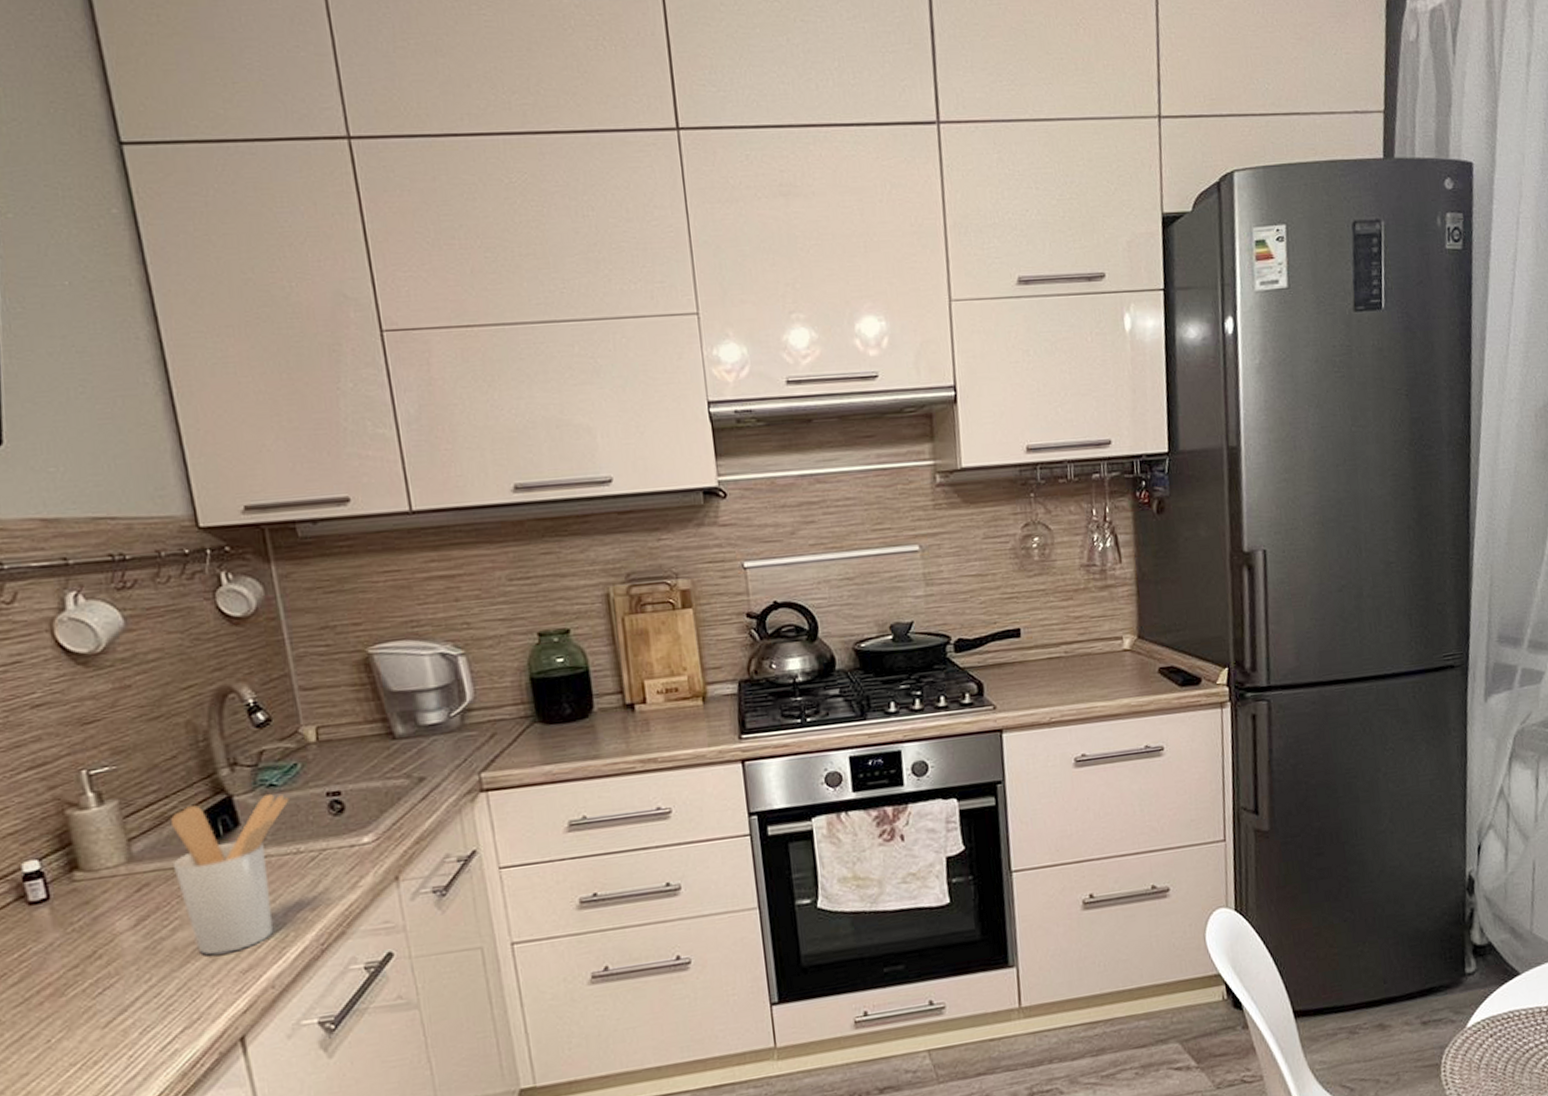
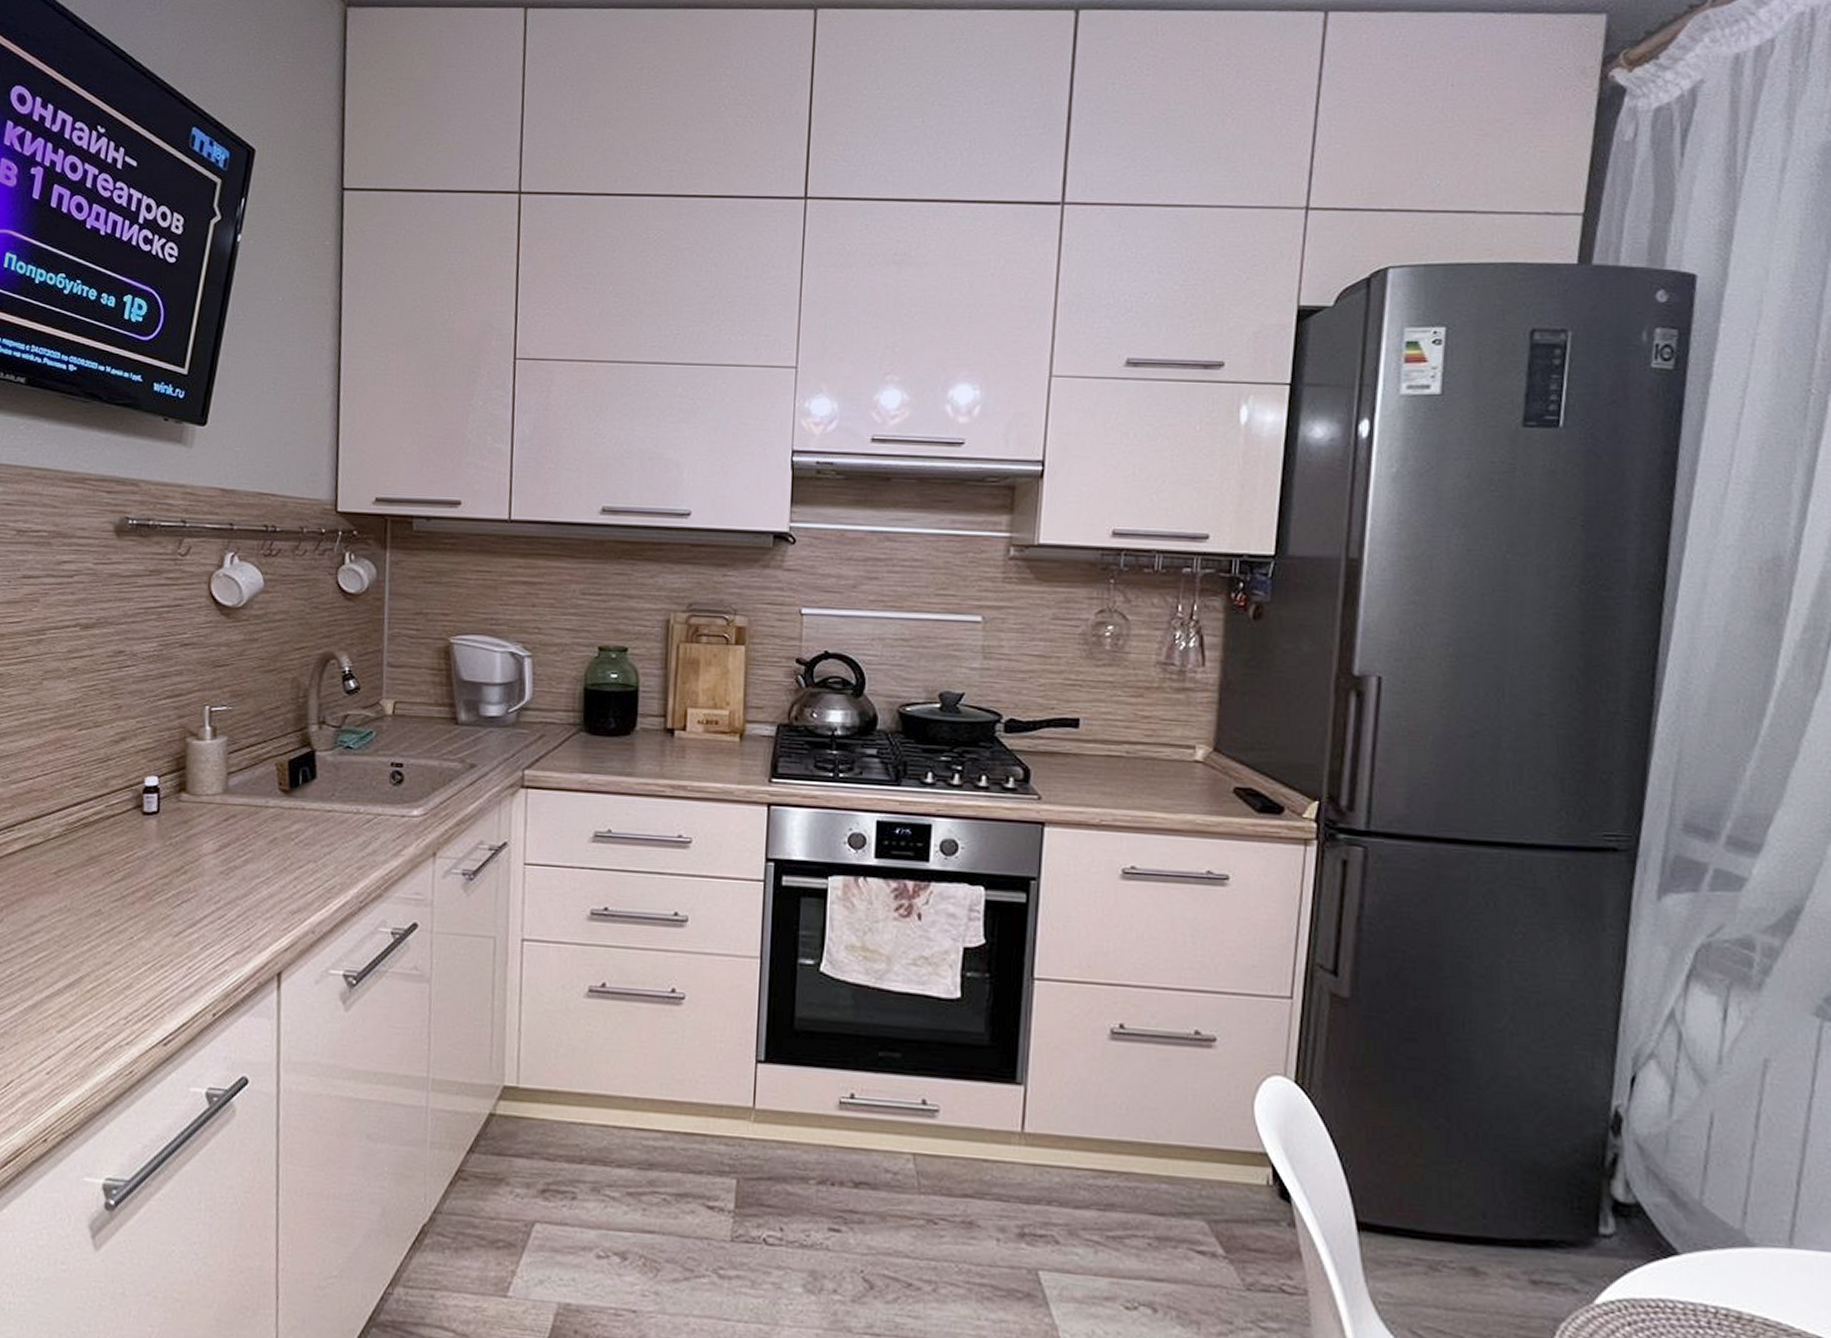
utensil holder: present [171,793,289,955] -> none [257,753,360,893]

